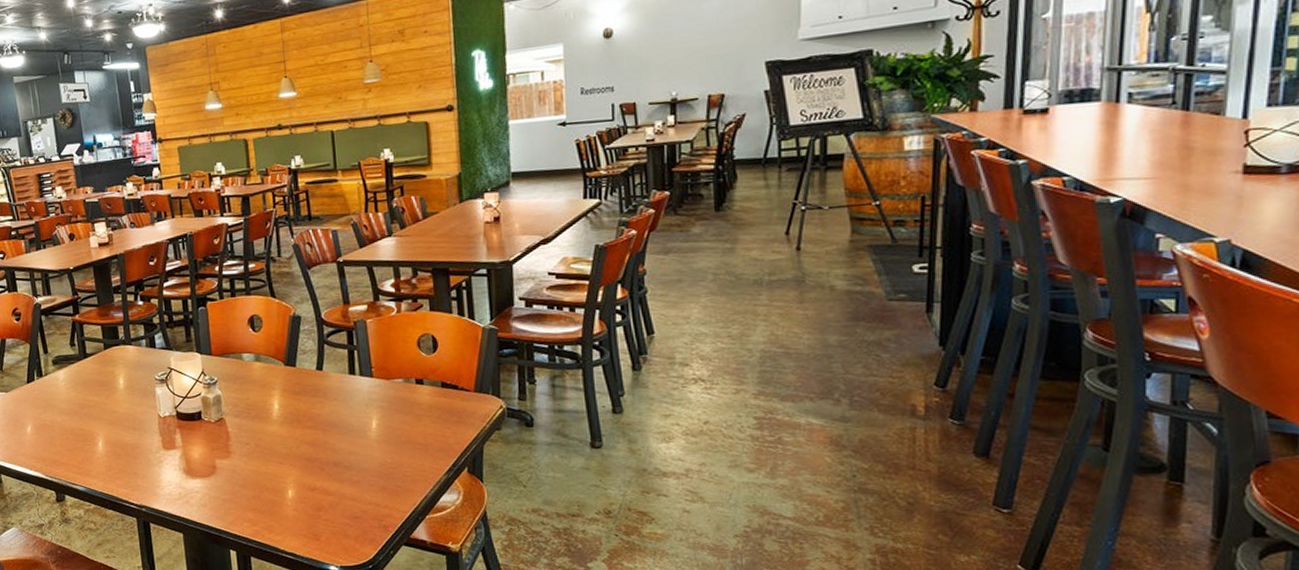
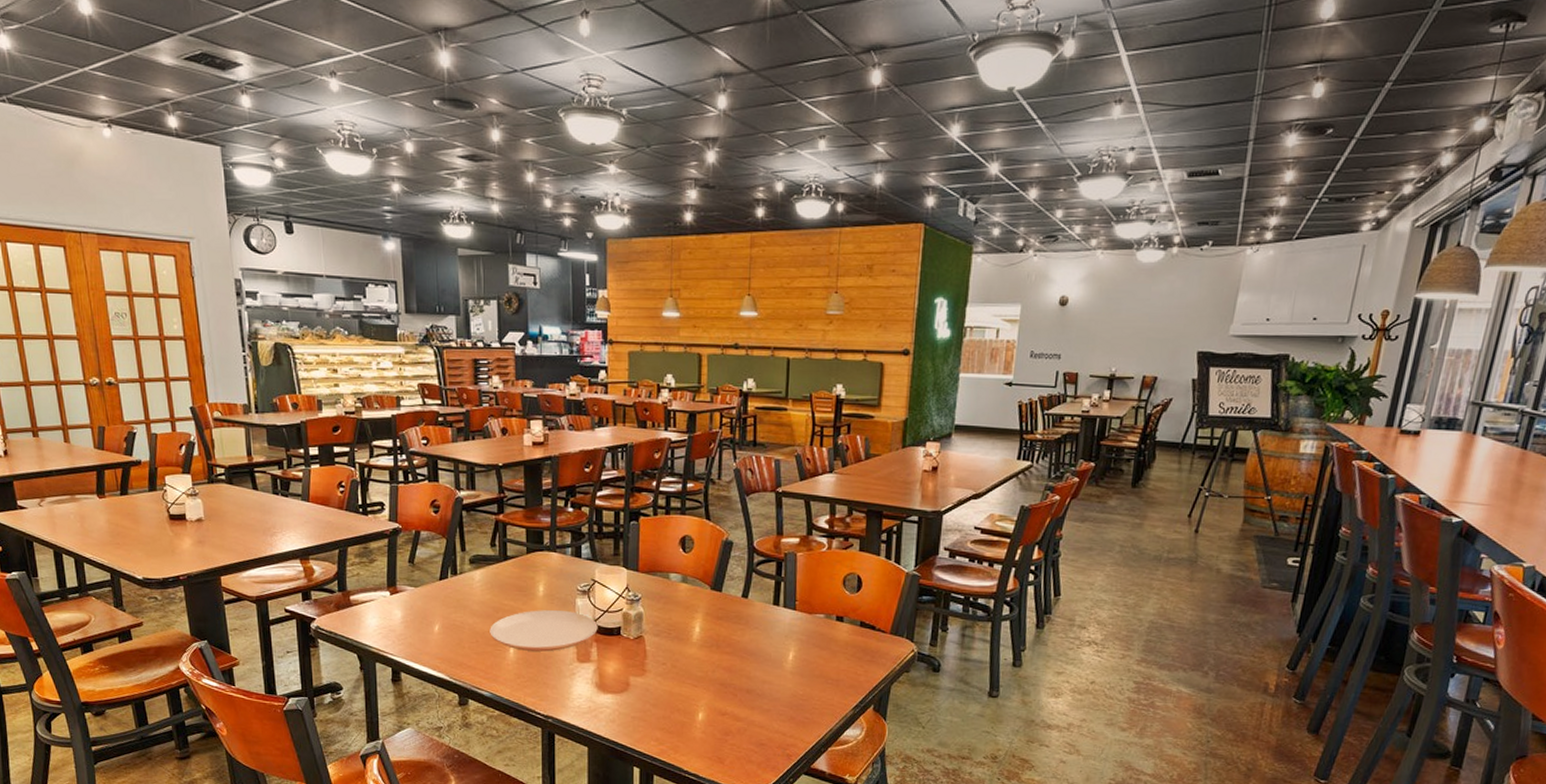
plate: none [77,401,180,443] -> present [490,610,598,652]

